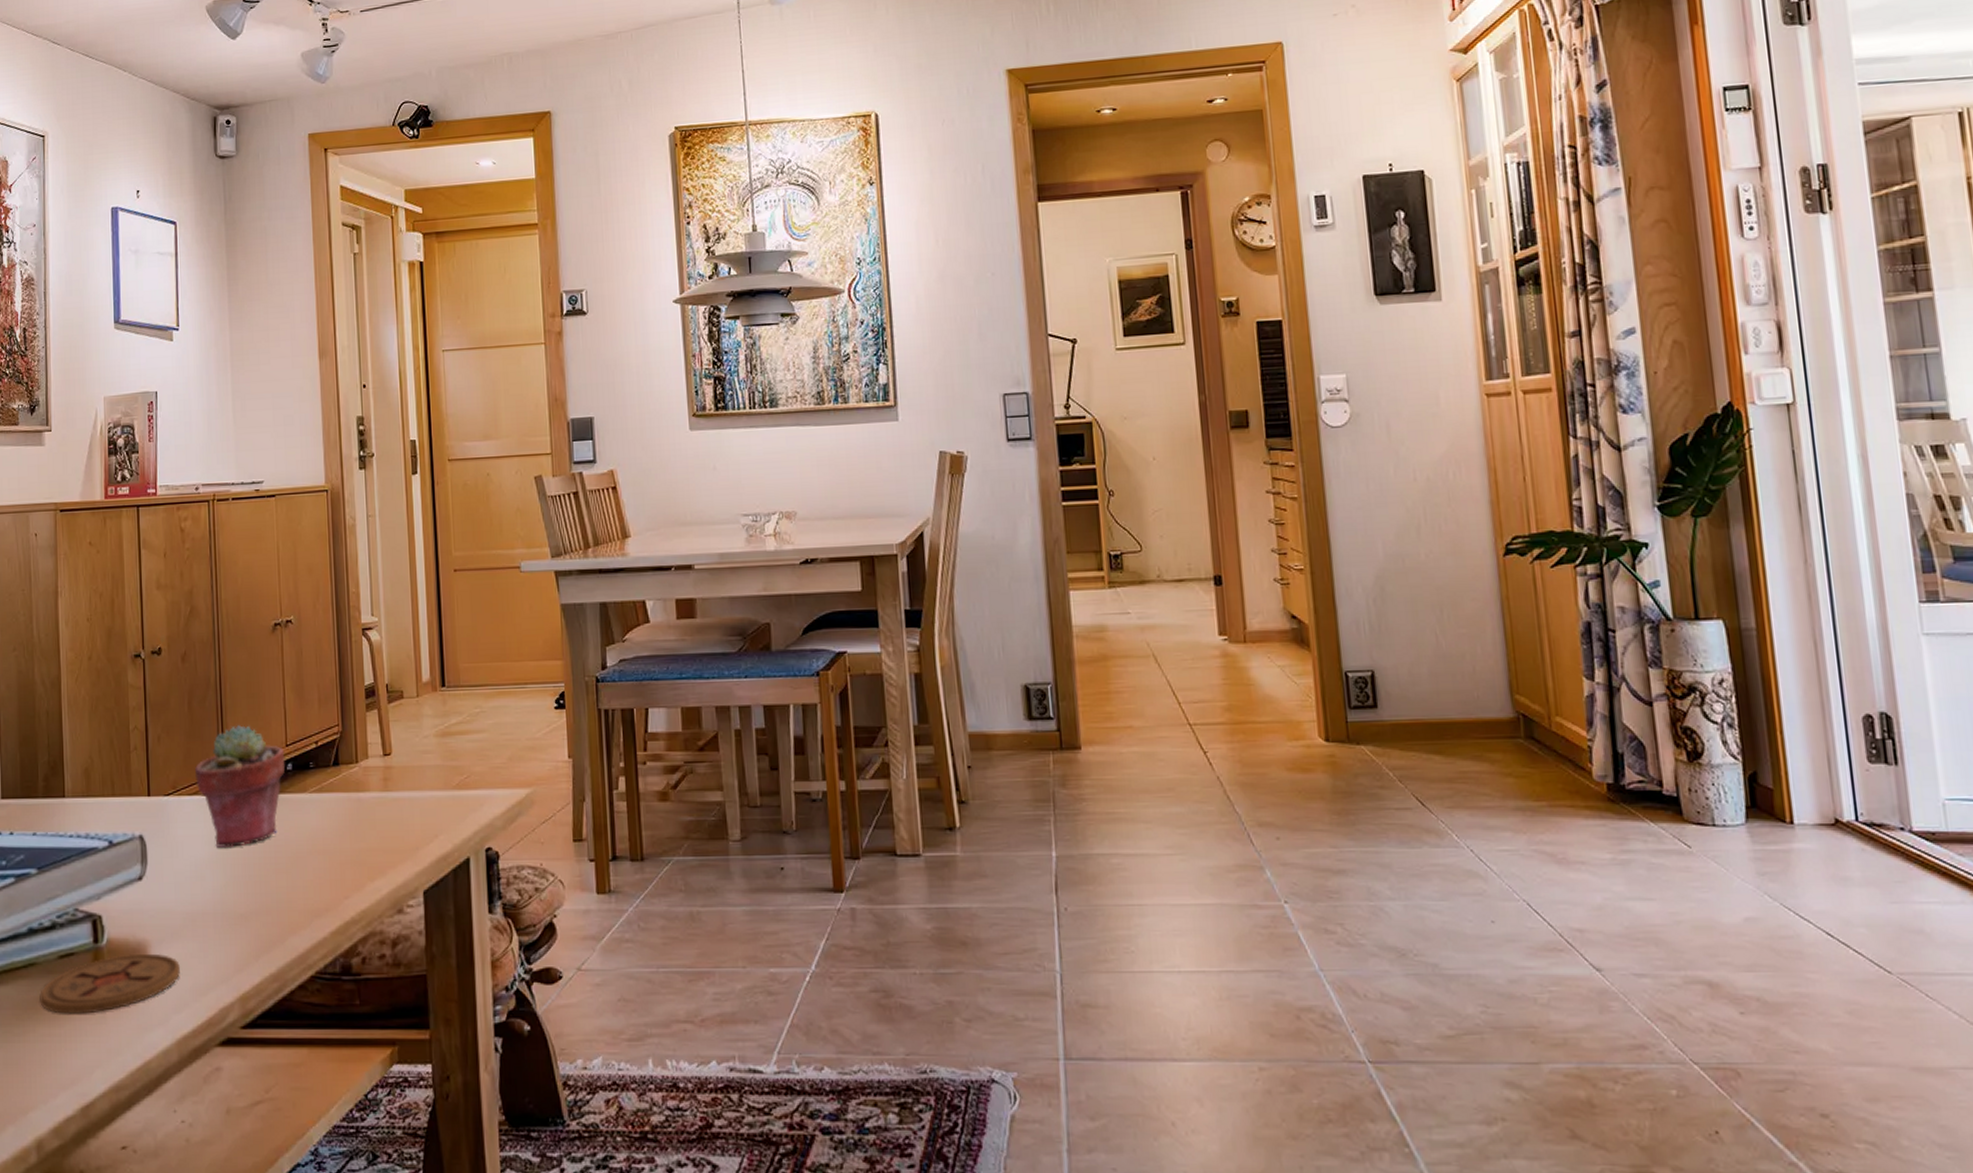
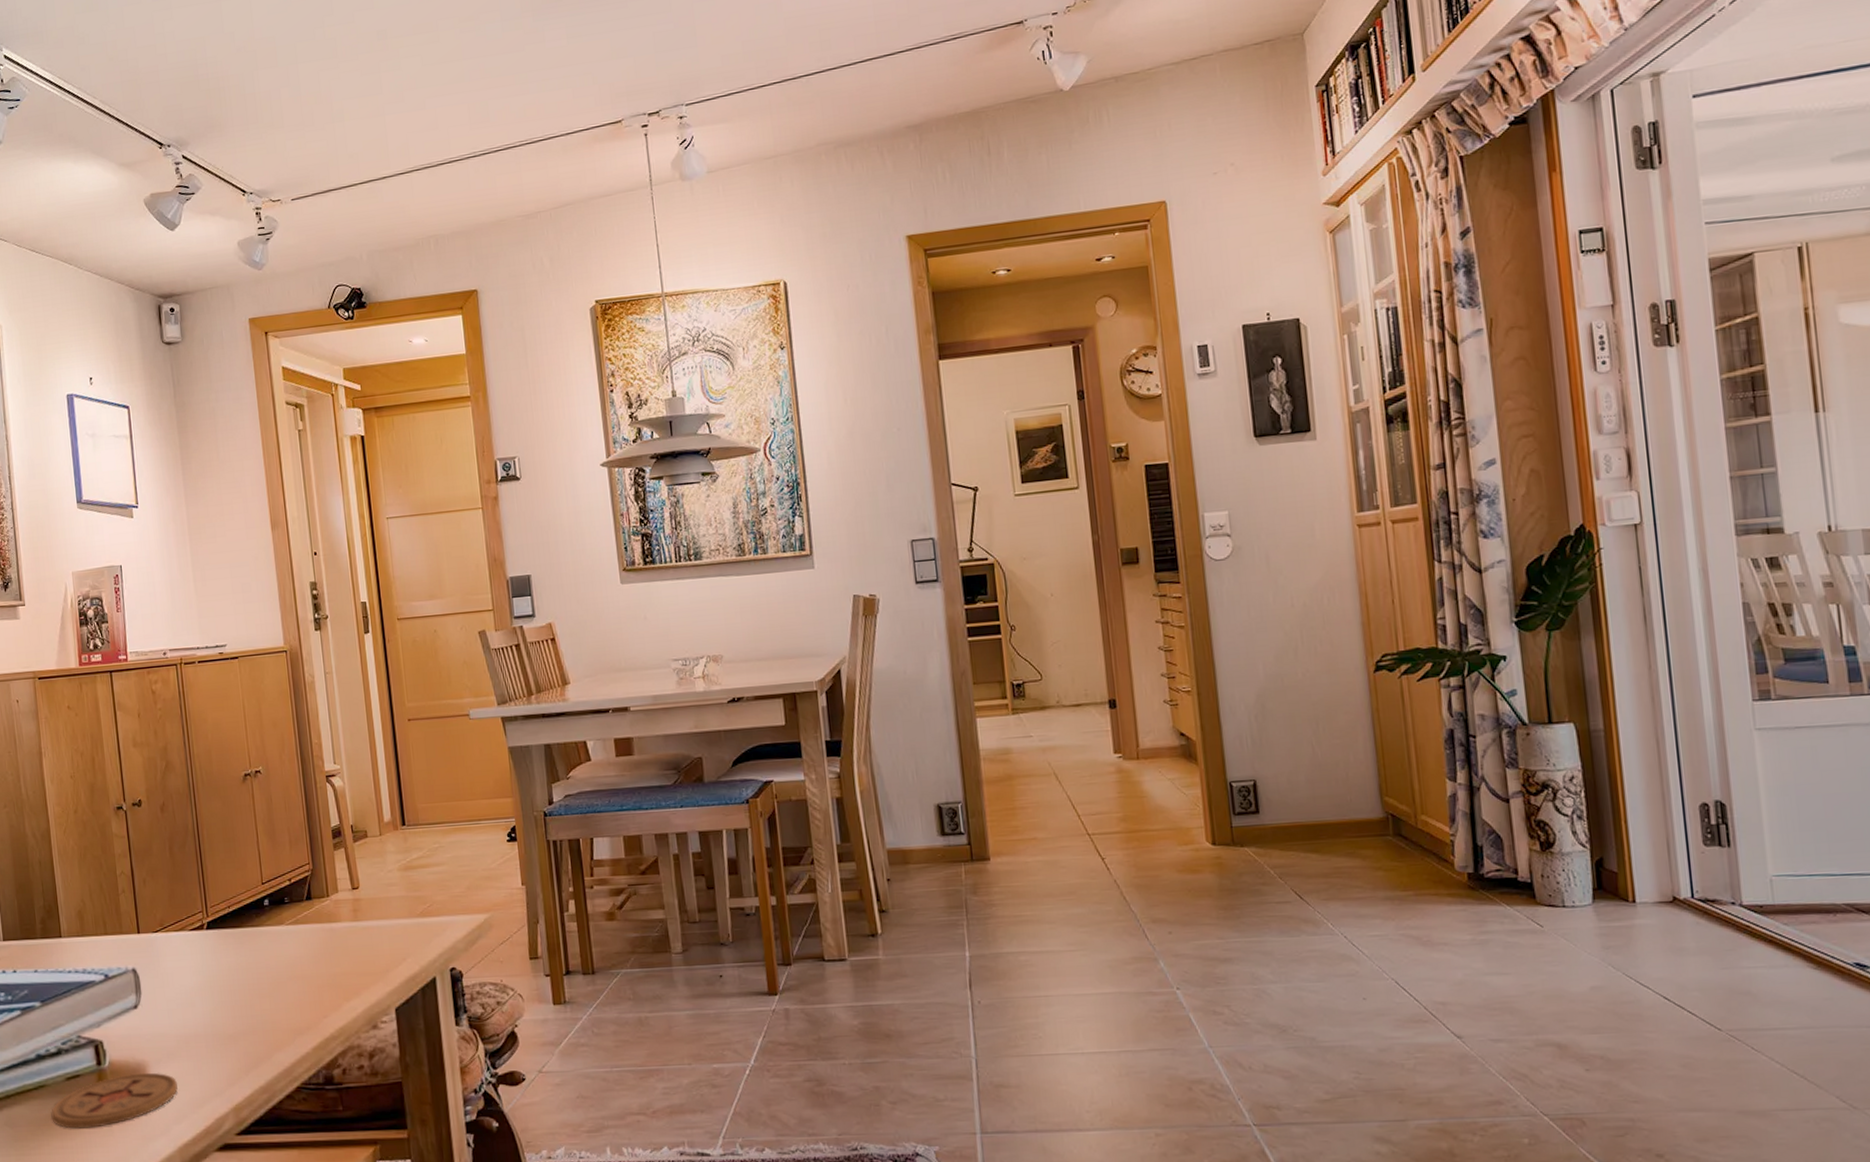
potted succulent: present [195,725,286,849] -> none [179,866,263,978]

